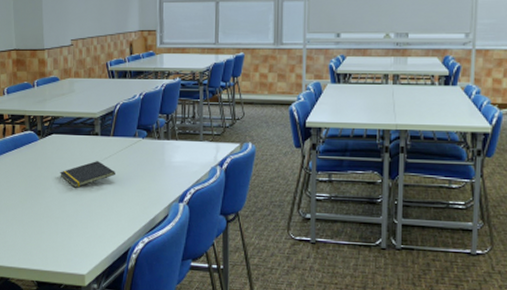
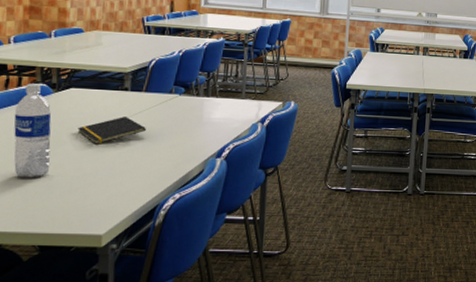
water bottle: none [11,131,40,219] -> present [14,83,52,178]

